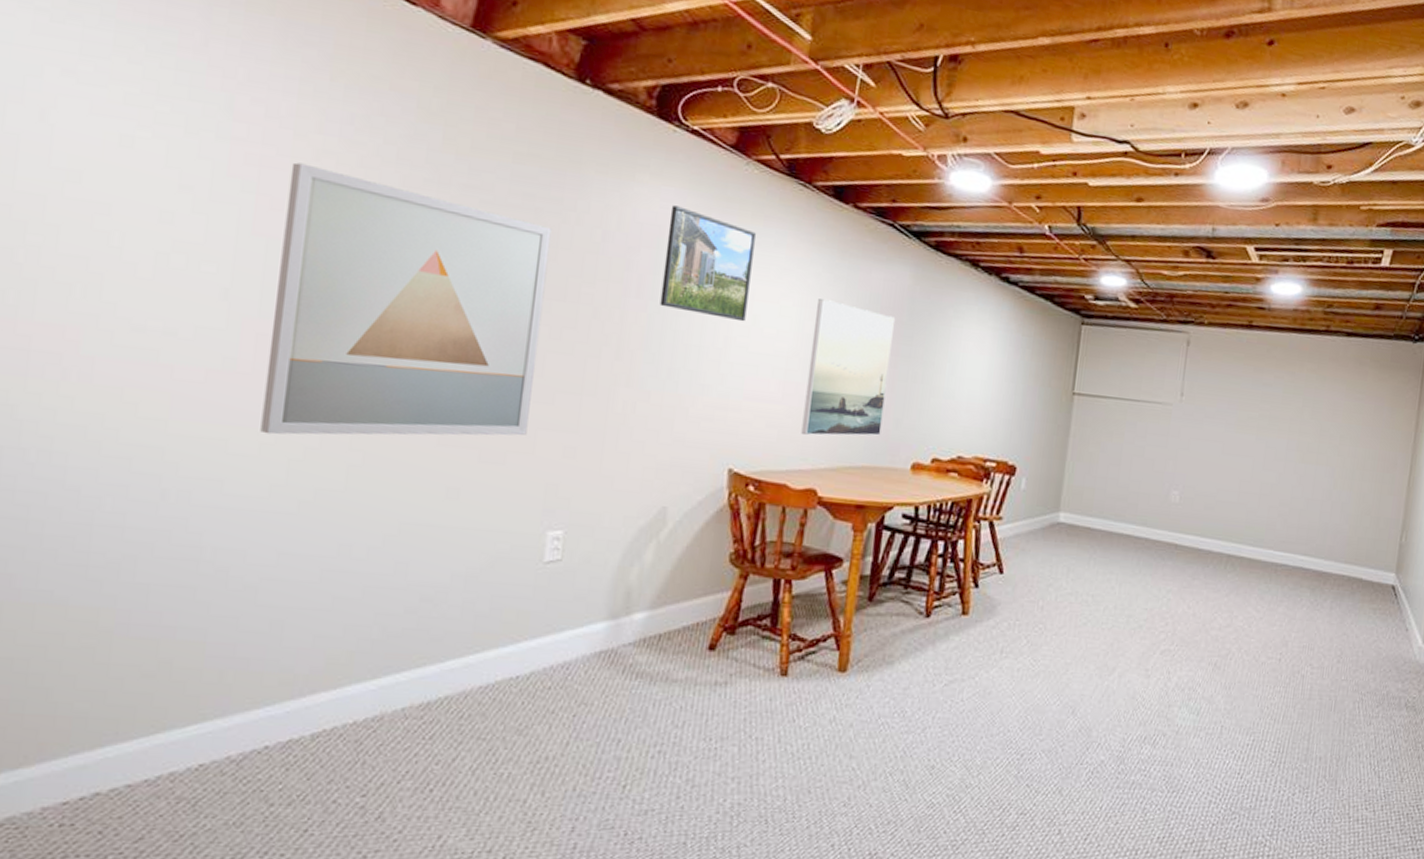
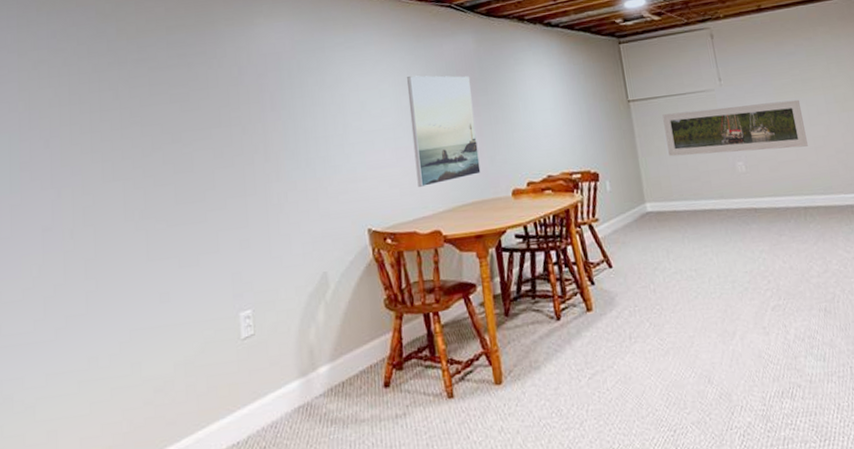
wall art: present [260,162,552,436] -> none [19,73,211,282]
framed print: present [660,205,757,322] -> none [283,34,356,113]
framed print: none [1101,418,1260,491] -> present [662,99,808,157]

